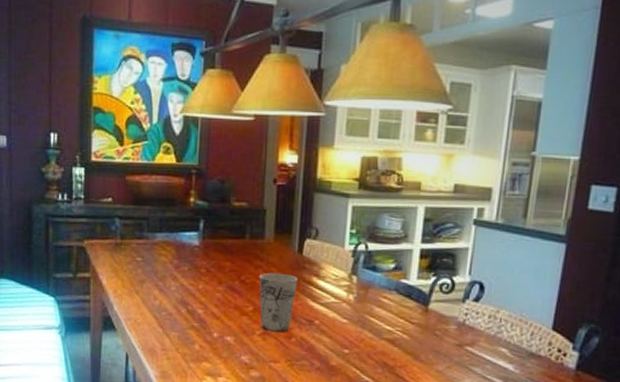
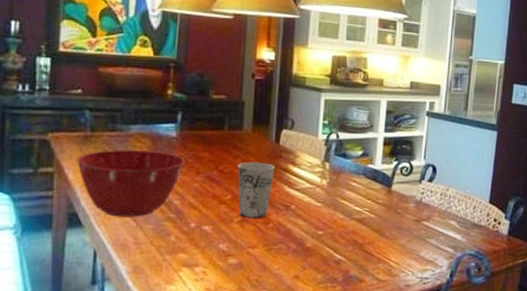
mixing bowl: none [109,257,208,324] -> present [77,150,185,217]

